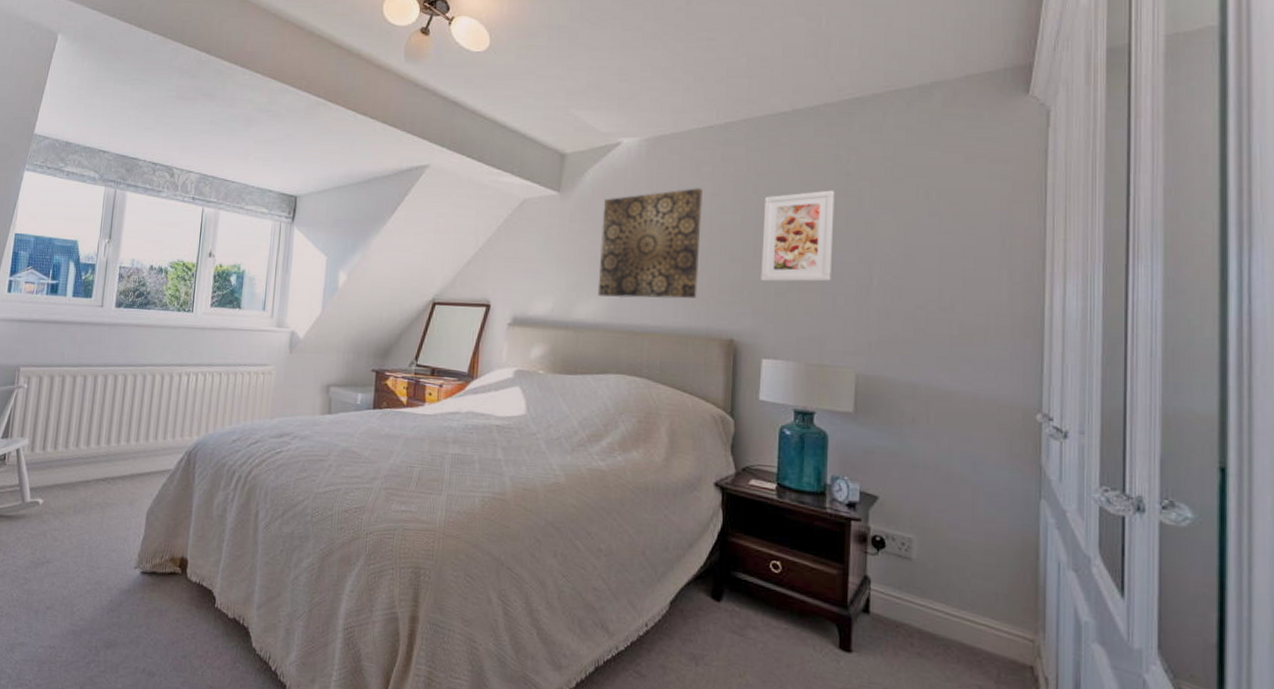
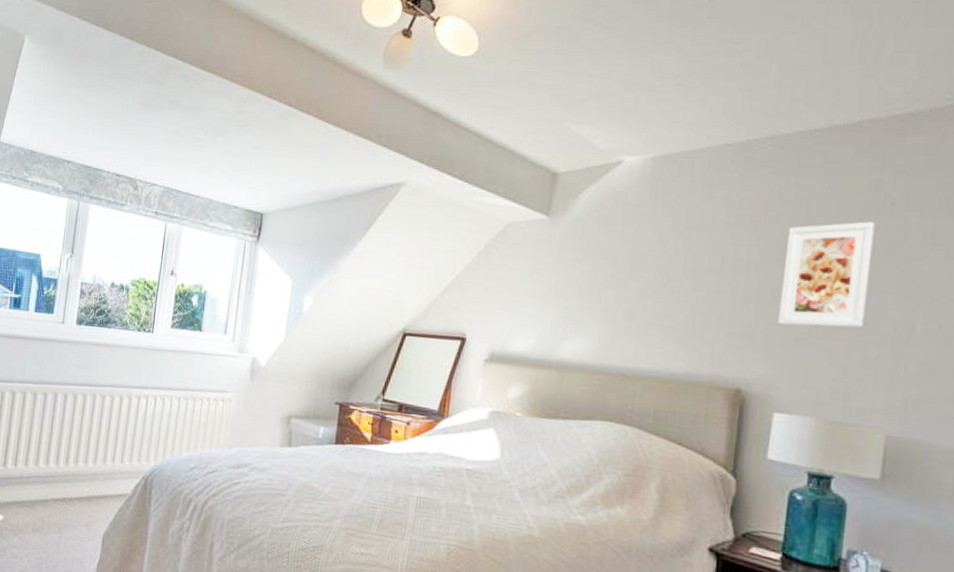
wall art: present [597,188,704,299] -> none [586,215,715,341]

